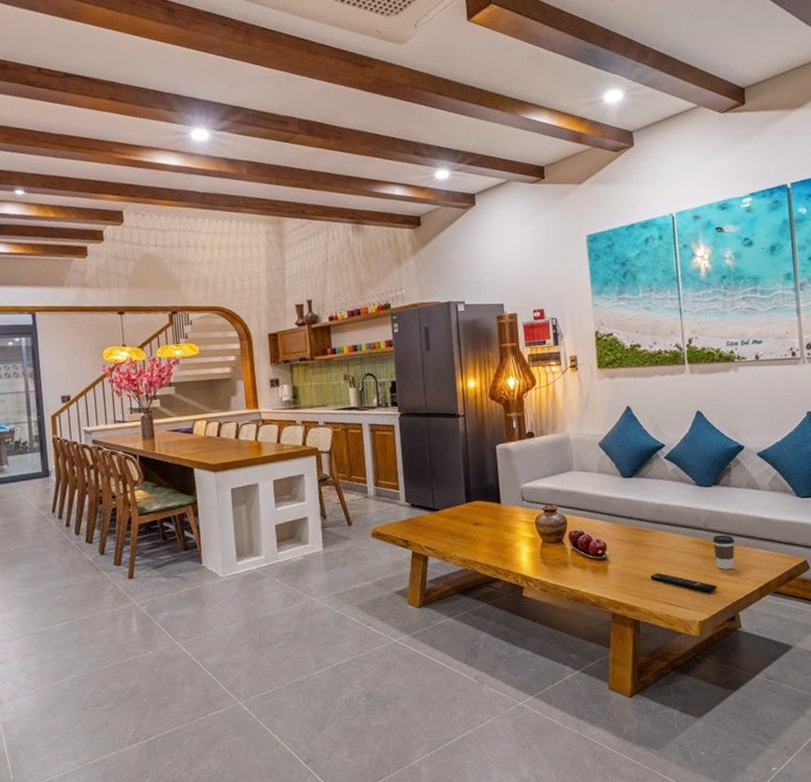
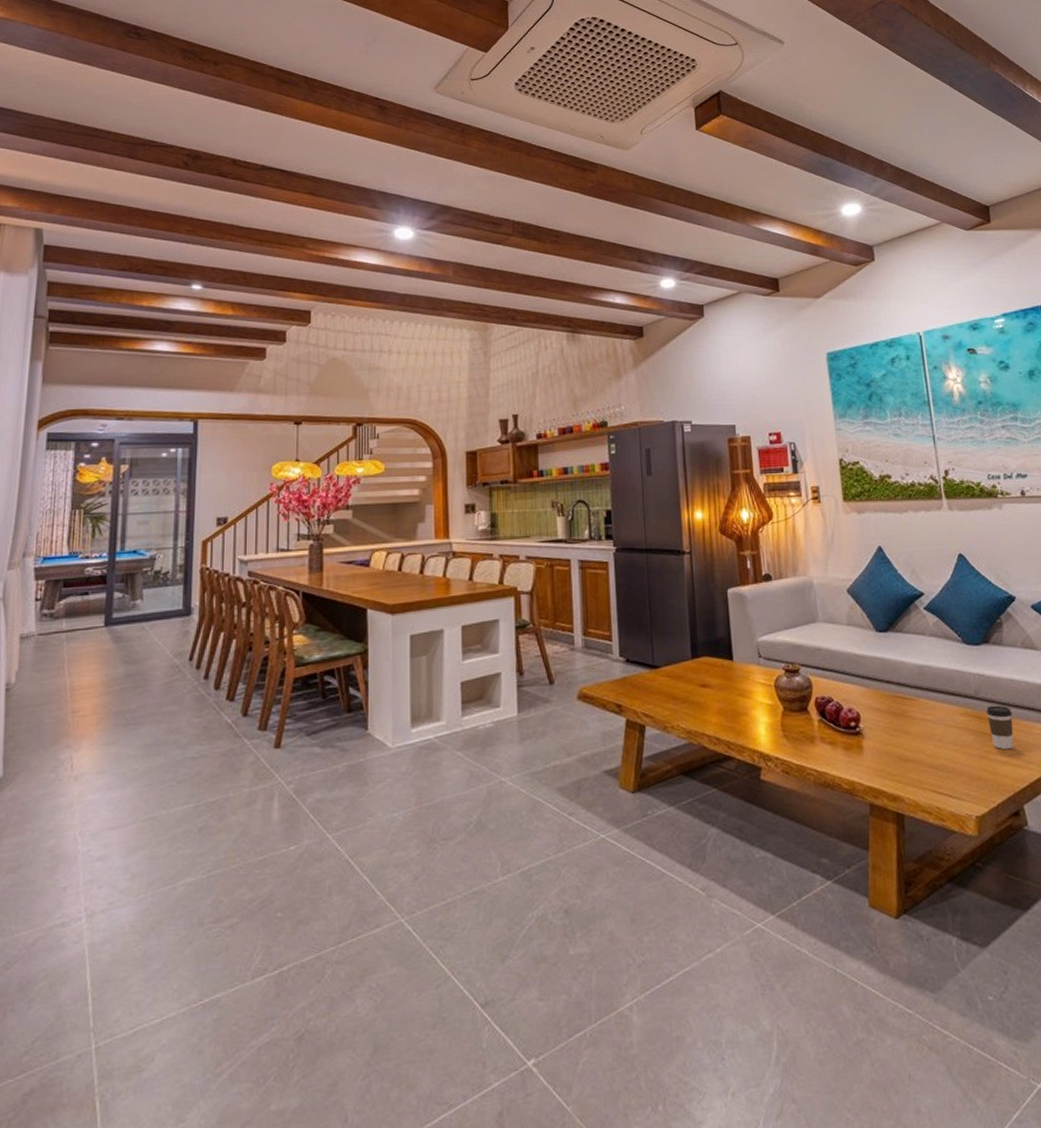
remote control: present [650,572,717,592] -> none [914,752,995,779]

